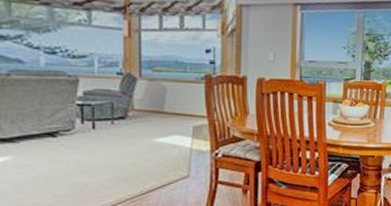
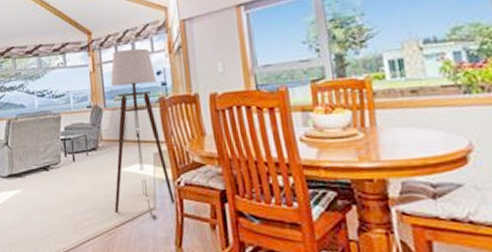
floor lamp: none [142,20,211,186] -> present [110,48,176,219]

